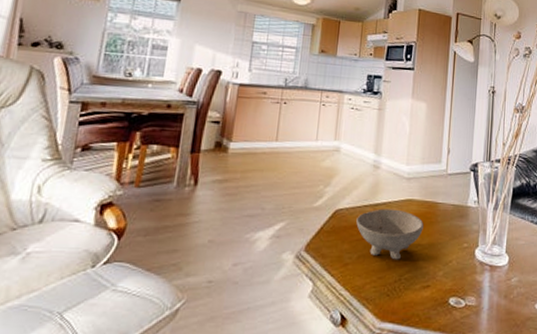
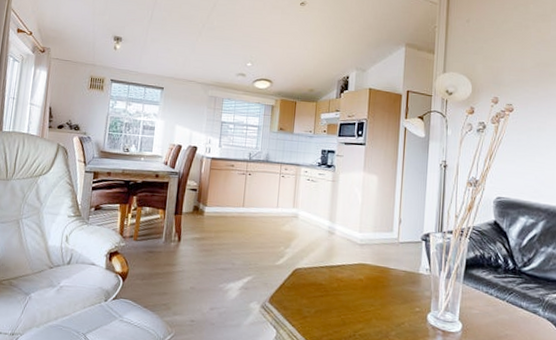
bowl: present [356,208,424,260] -> none [313,270,376,318]

